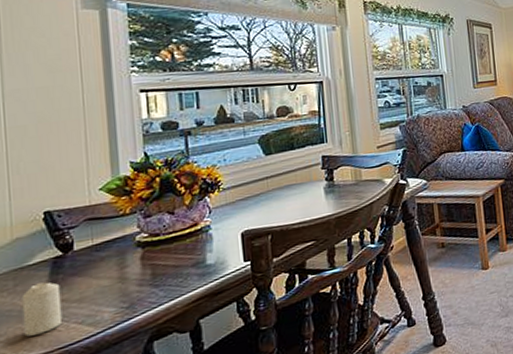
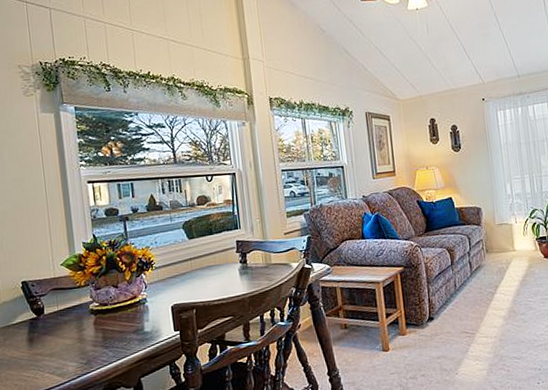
candle: present [21,282,63,337] -> none [9,338,39,381]

